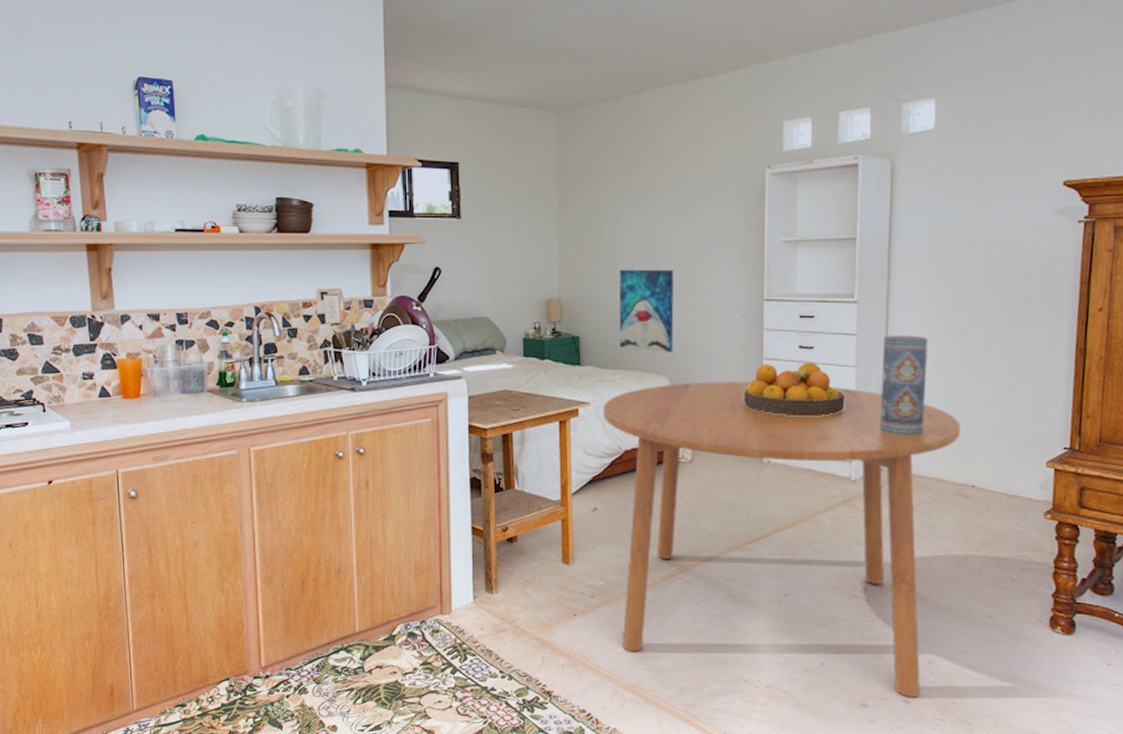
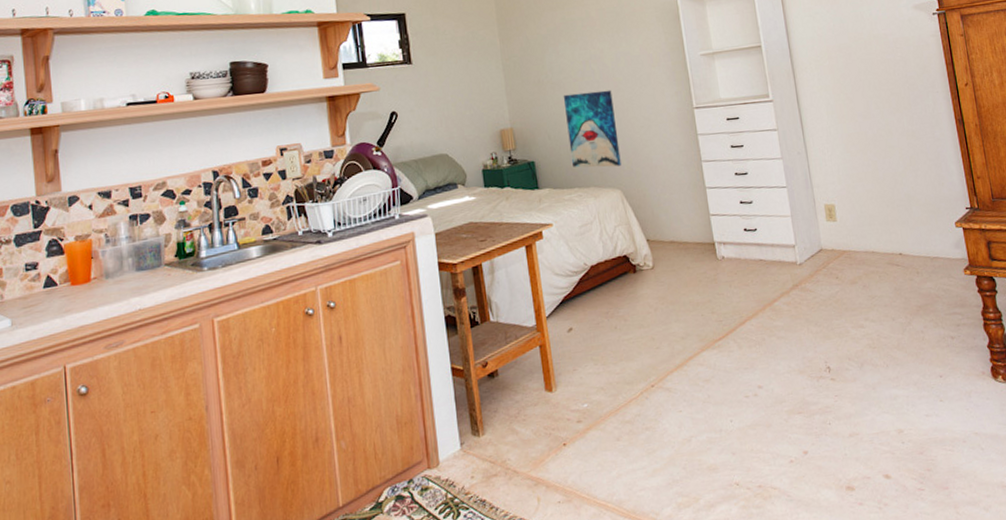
dining table: present [603,381,961,698] -> none [565,179,898,475]
fruit bowl: present [743,362,846,417] -> none [689,159,779,212]
vase: present [880,335,928,435] -> none [801,124,850,216]

